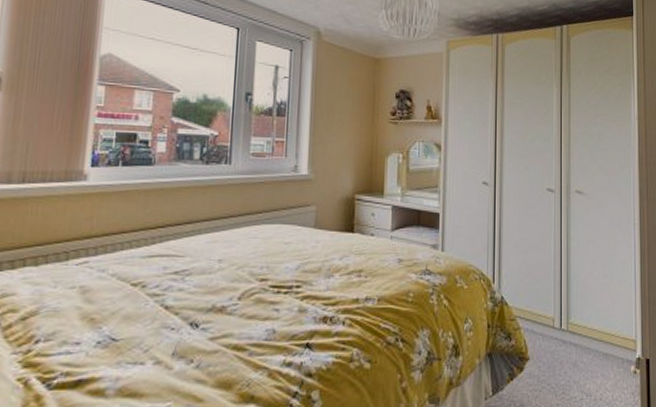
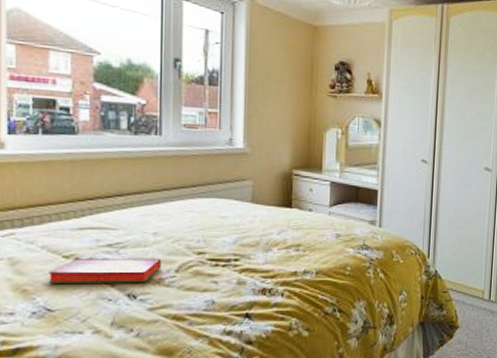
hardback book: none [115,285,225,312] -> present [48,257,162,283]

